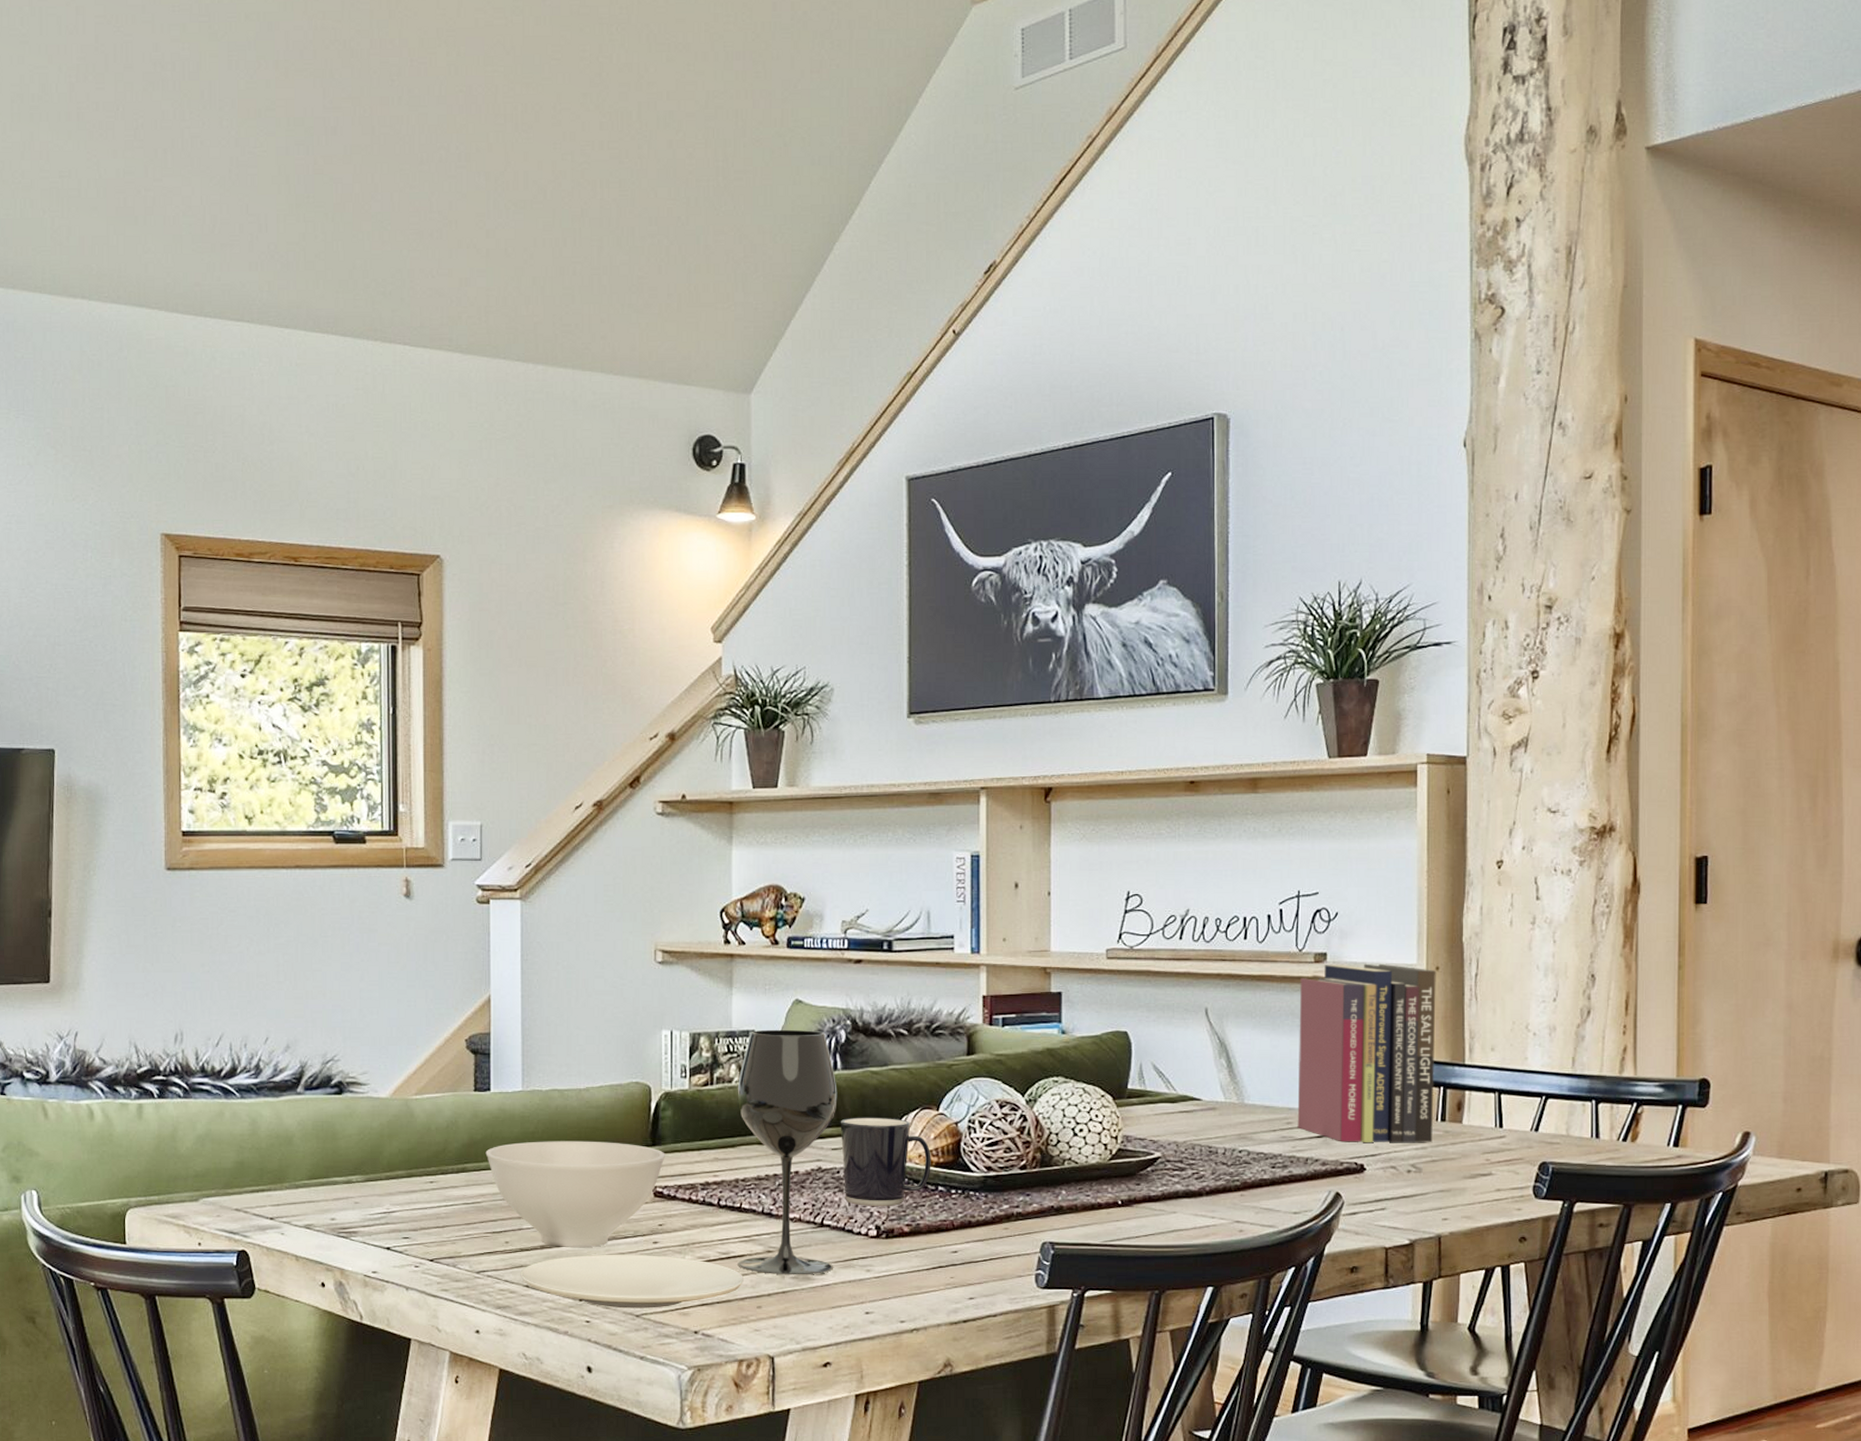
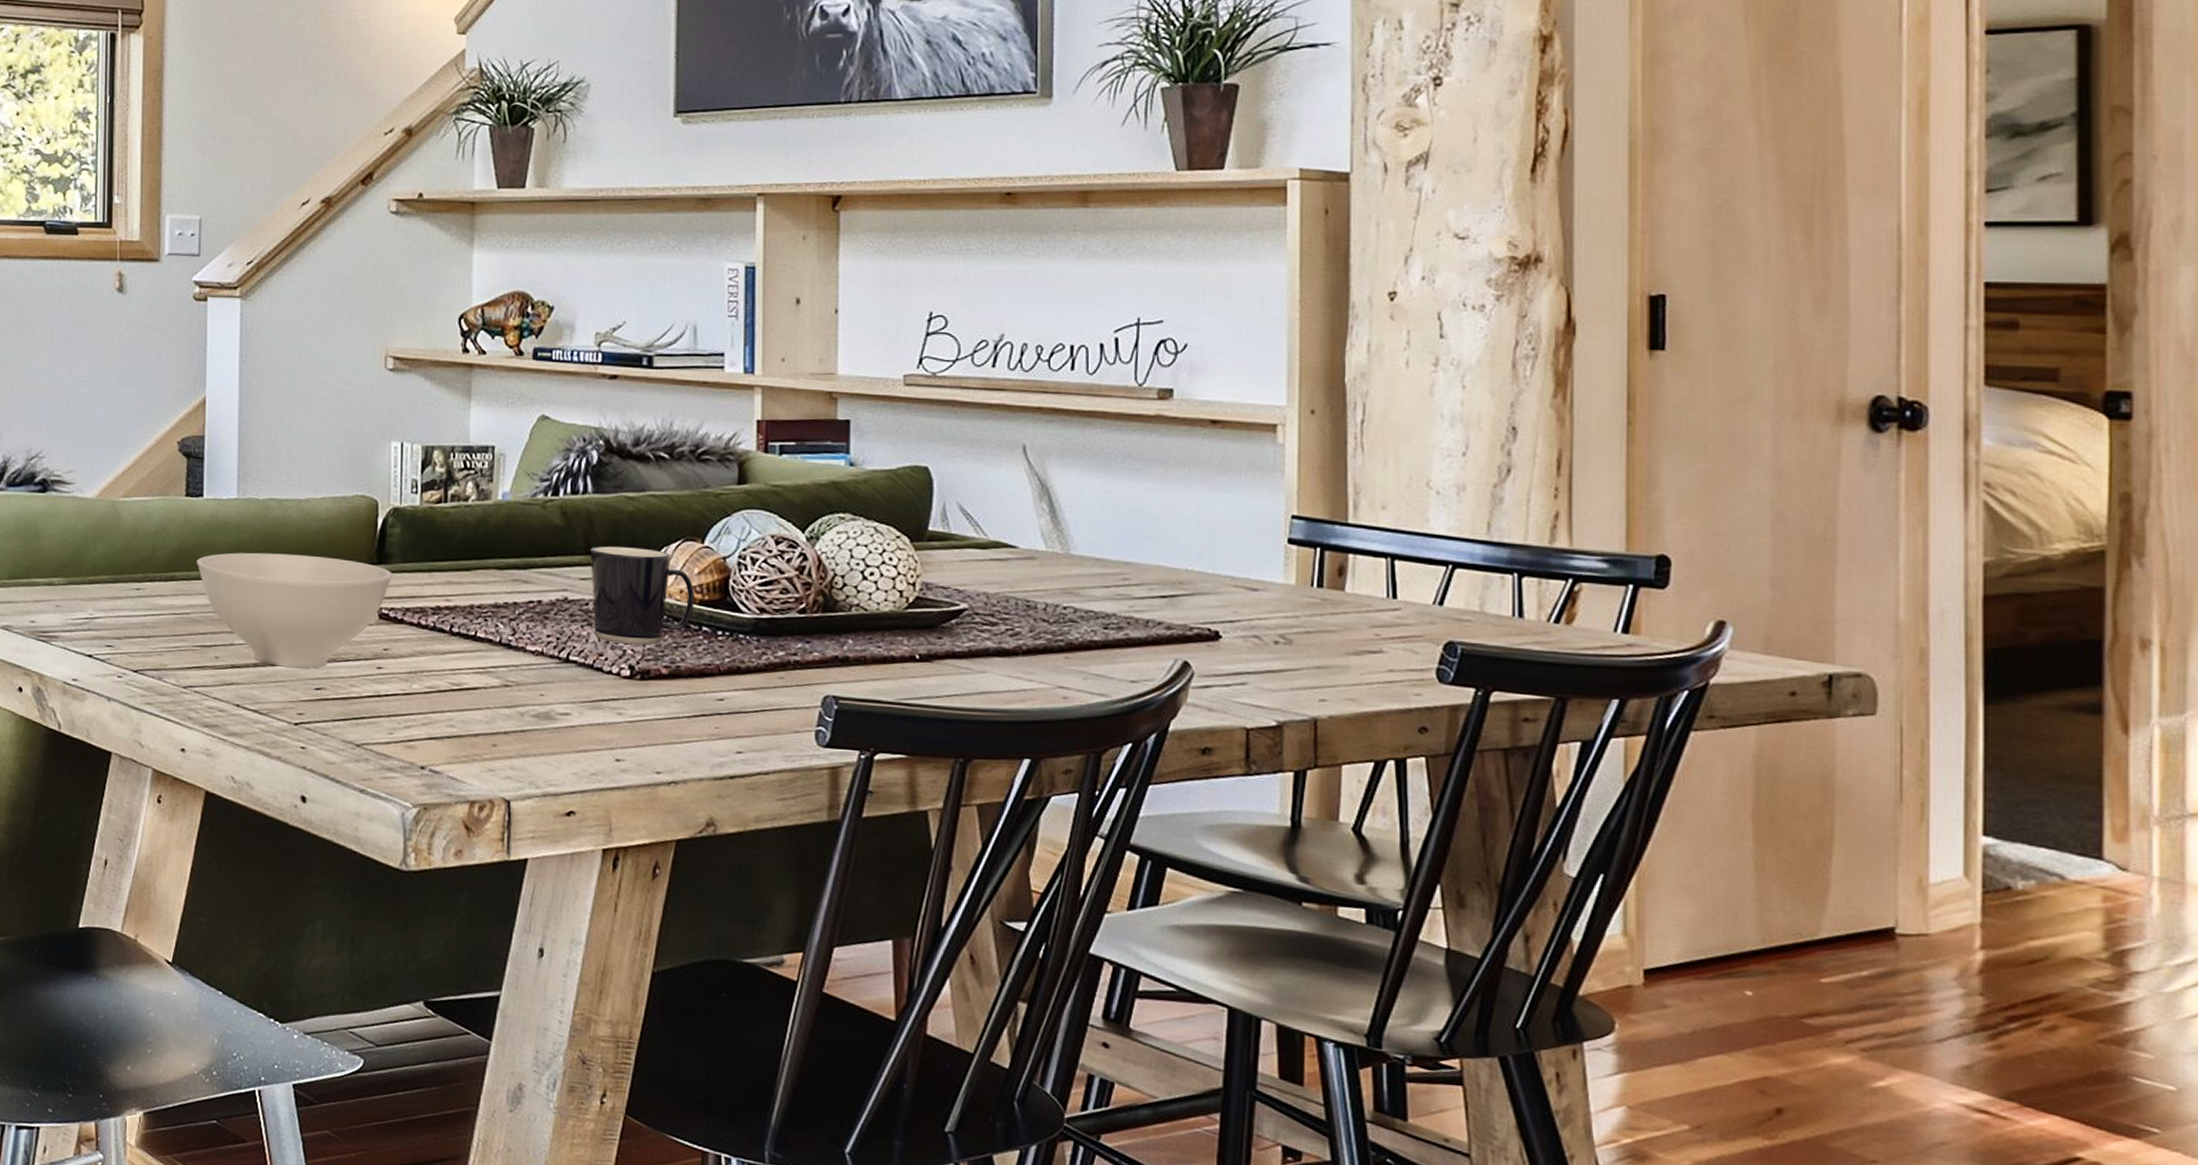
plate: present [520,1254,745,1309] -> none [230,676,479,739]
wineglass: present [738,1029,838,1275] -> none [471,446,588,714]
books: present [1297,963,1436,1143] -> none [1136,402,1311,611]

